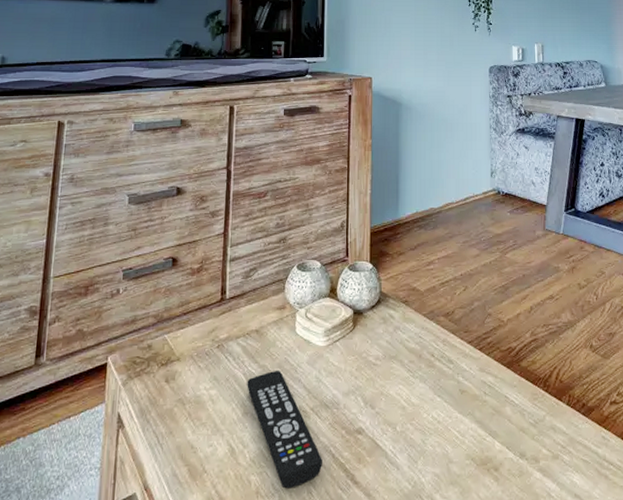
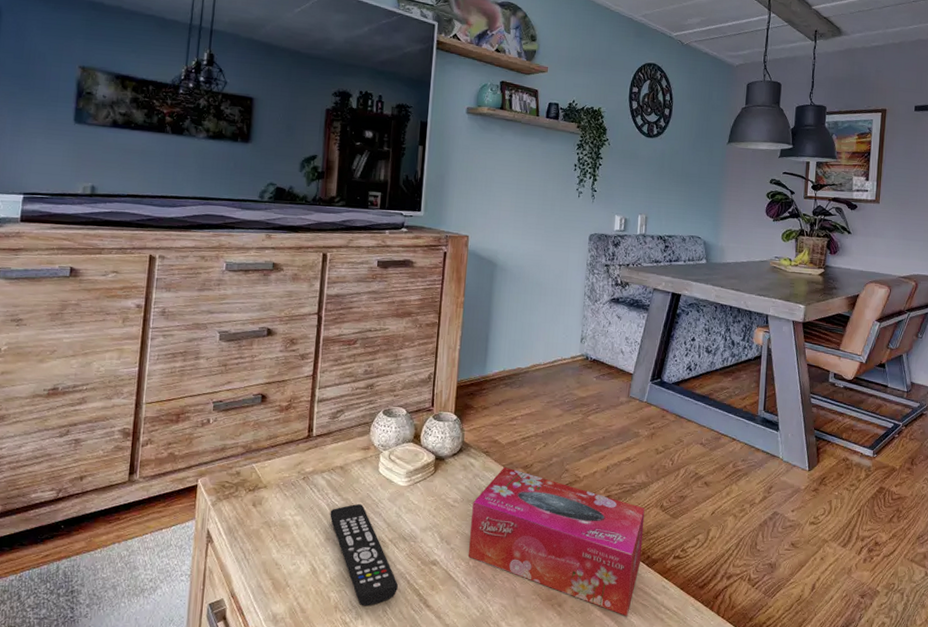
tissue box: none [395,316,577,477] -> present [469,467,645,617]

